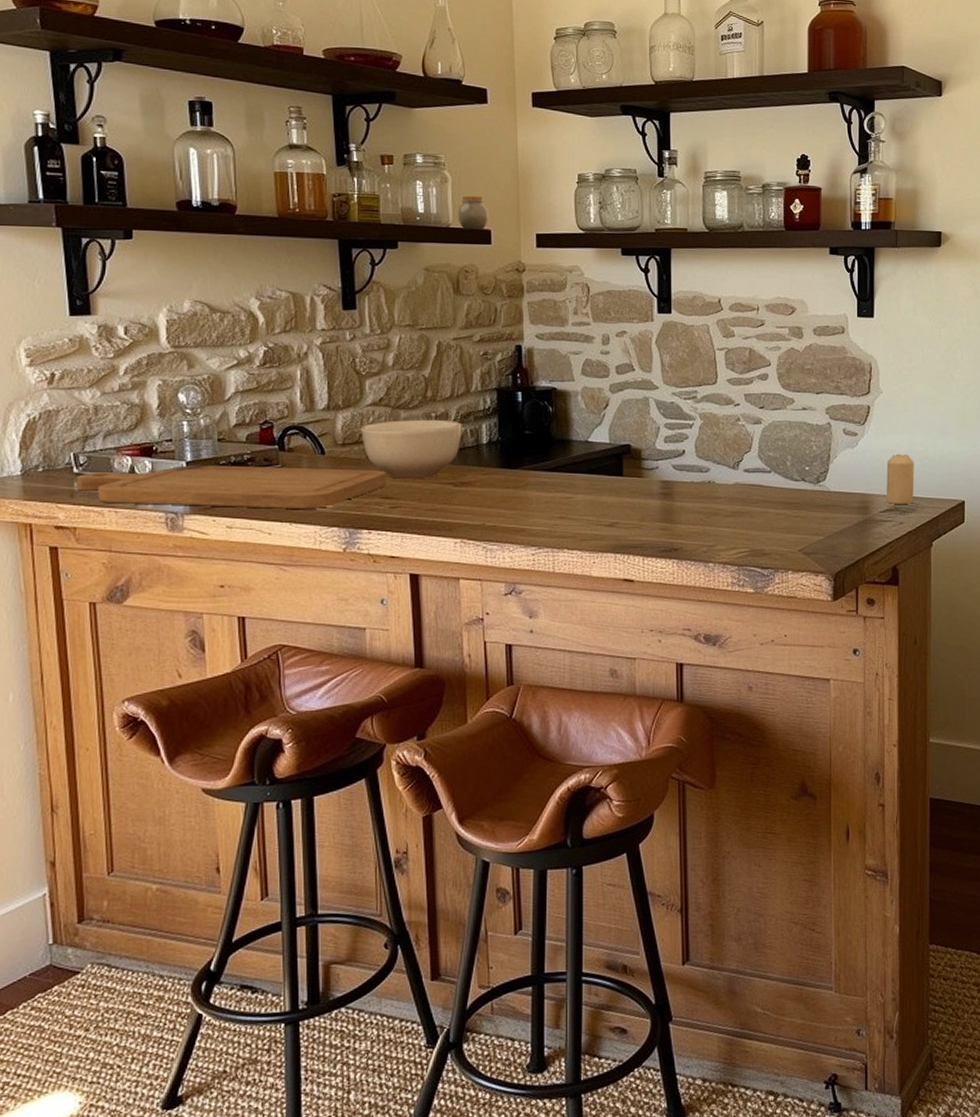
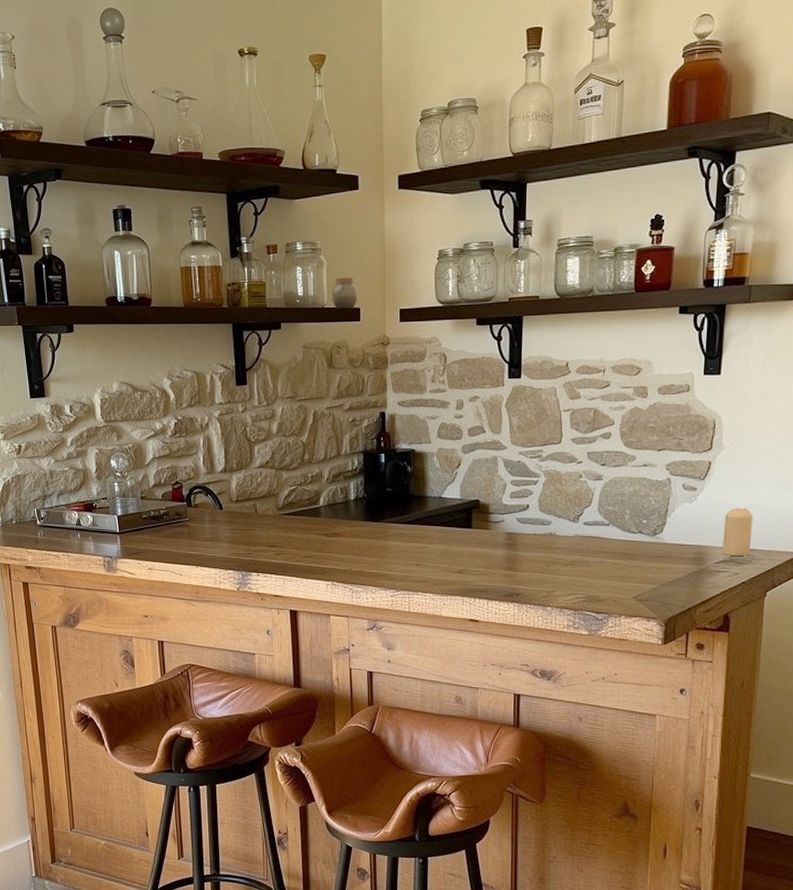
chopping board: present [76,465,387,509] -> none [40,519,271,554]
bowl: present [360,419,462,479] -> none [250,479,334,530]

